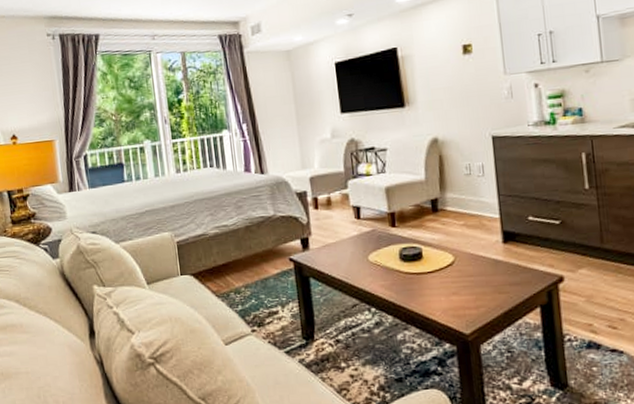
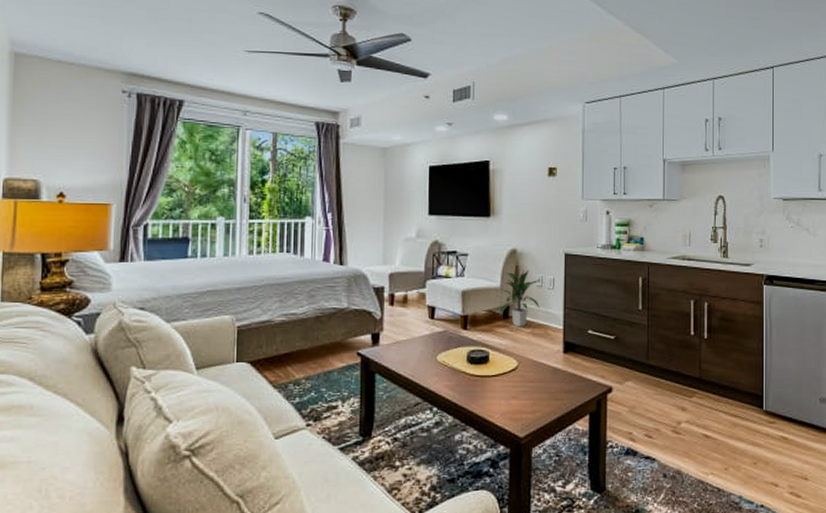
indoor plant: none [427,158,471,220] -> present [499,270,540,327]

